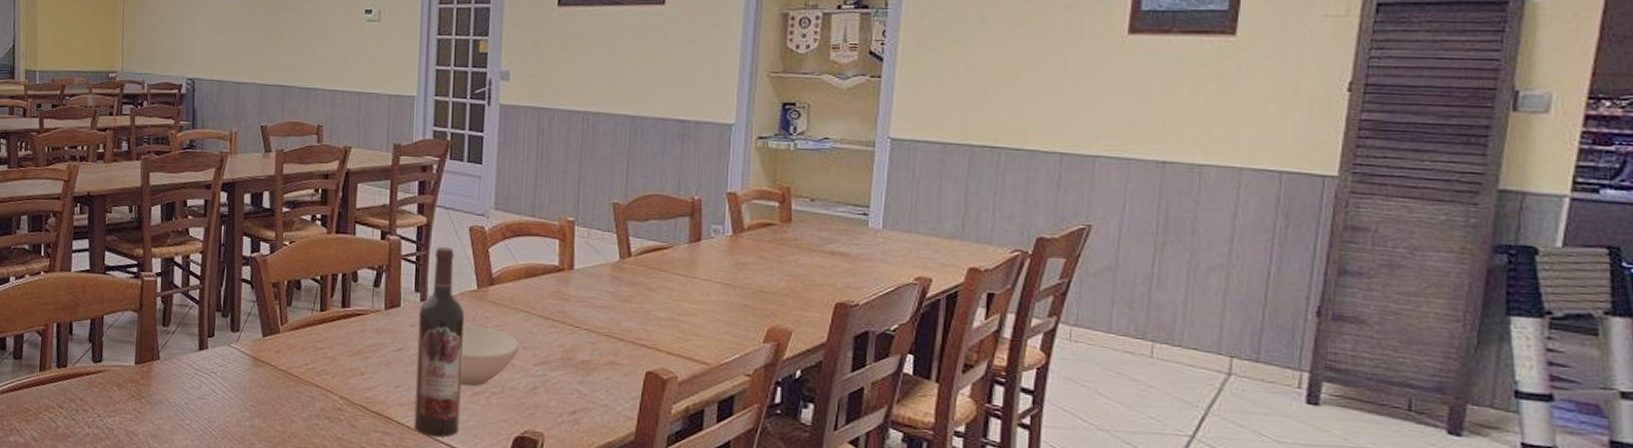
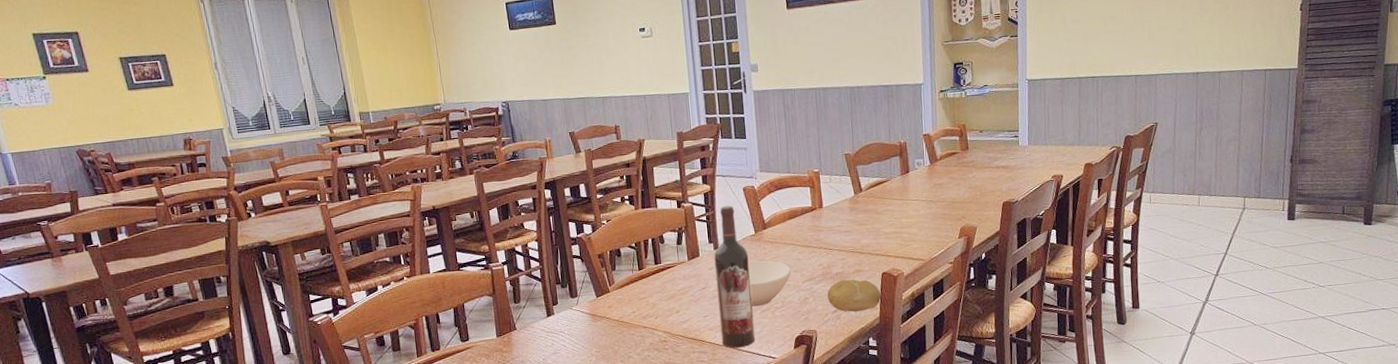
bread roll: none [565,371,641,419] -> present [827,279,881,312]

